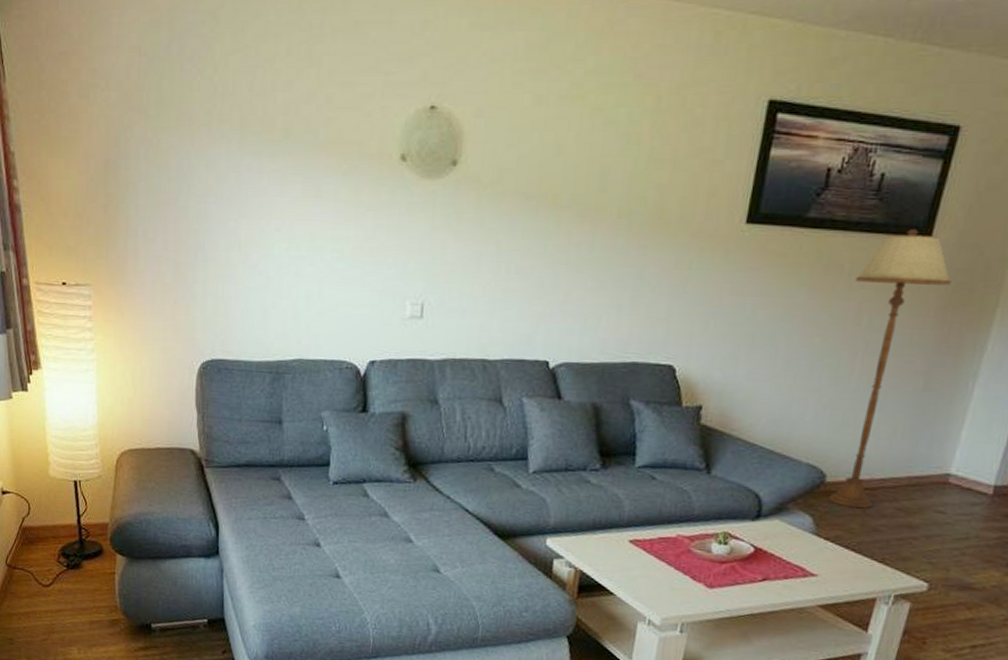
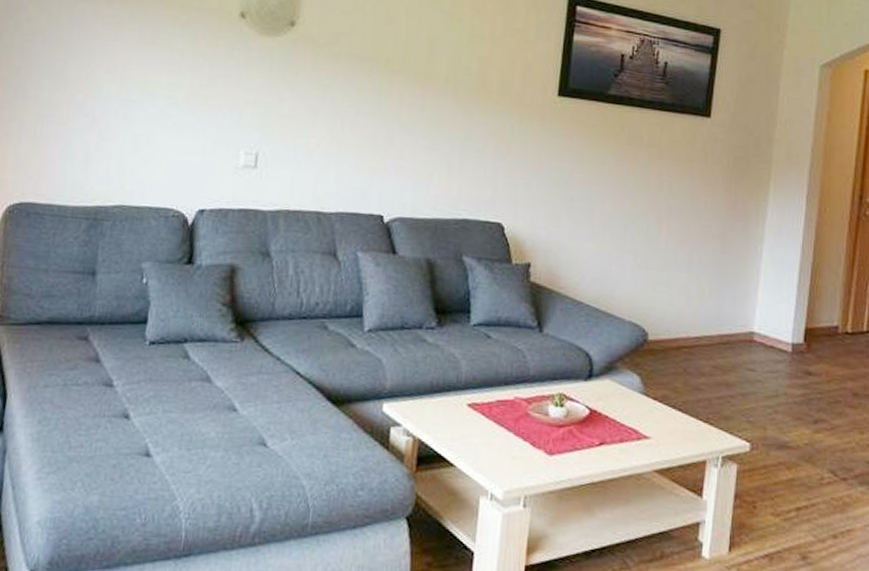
floor lamp: present [828,228,951,509] -> none [652,109,731,367]

